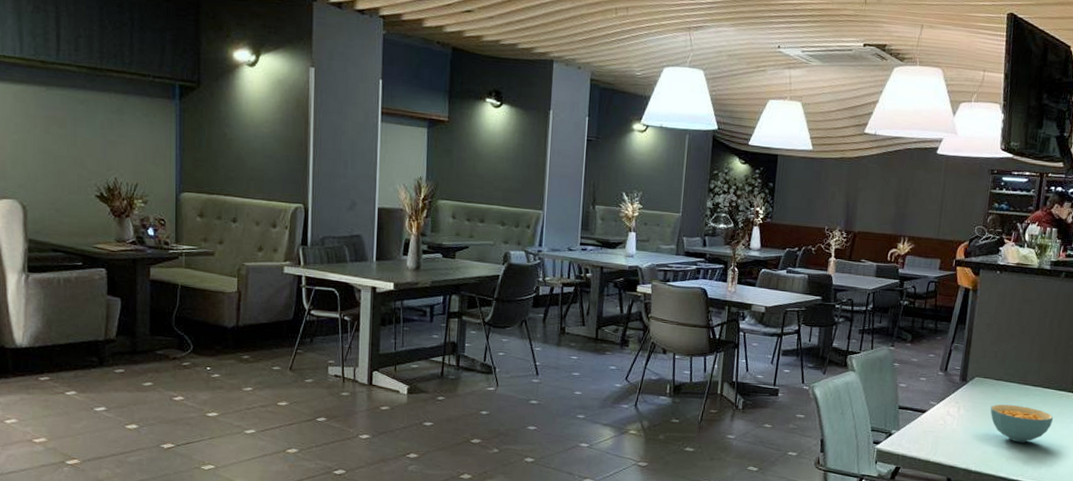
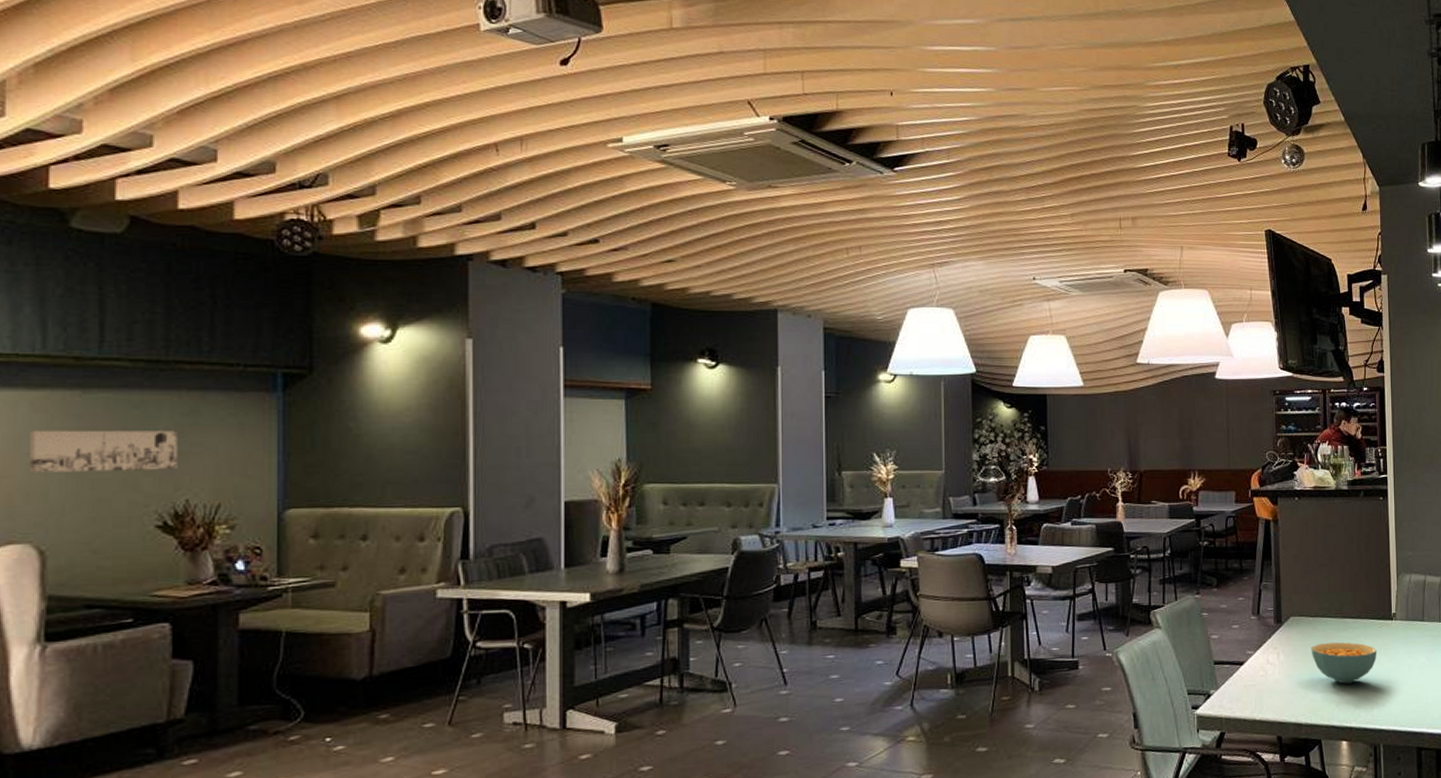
wall art: none [14,115,109,154] -> present [30,430,178,472]

